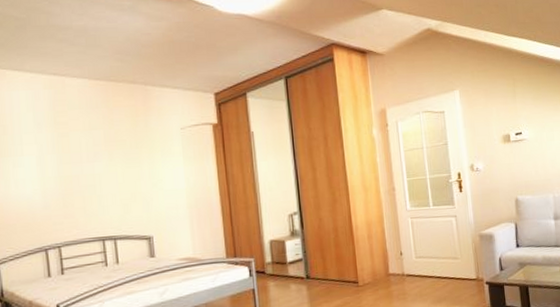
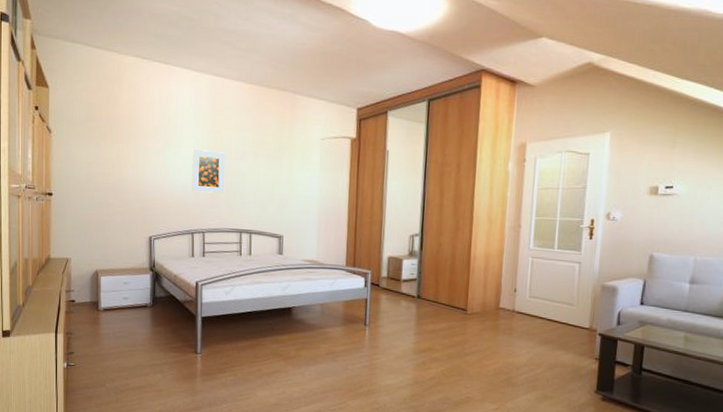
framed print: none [36,155,80,203] -> present [191,148,225,194]

